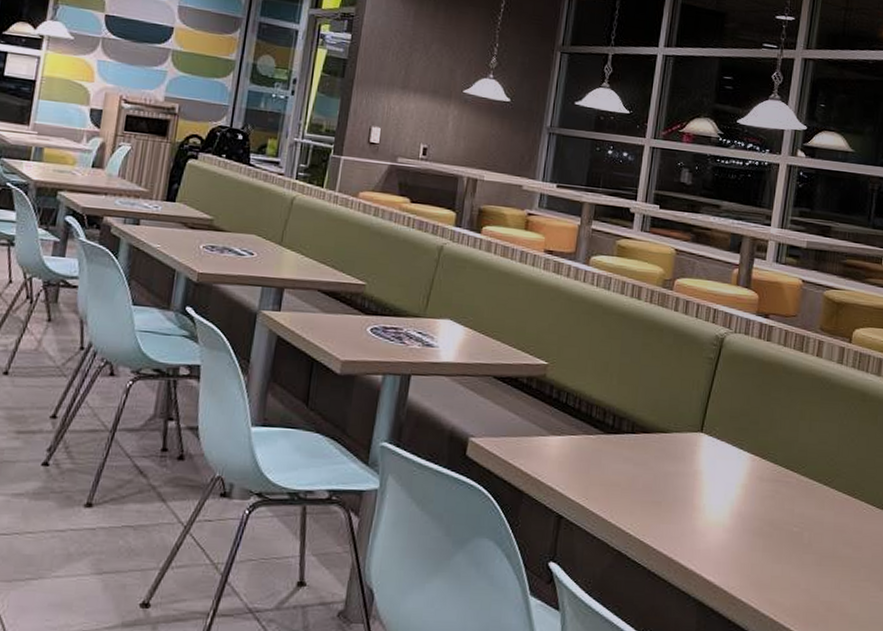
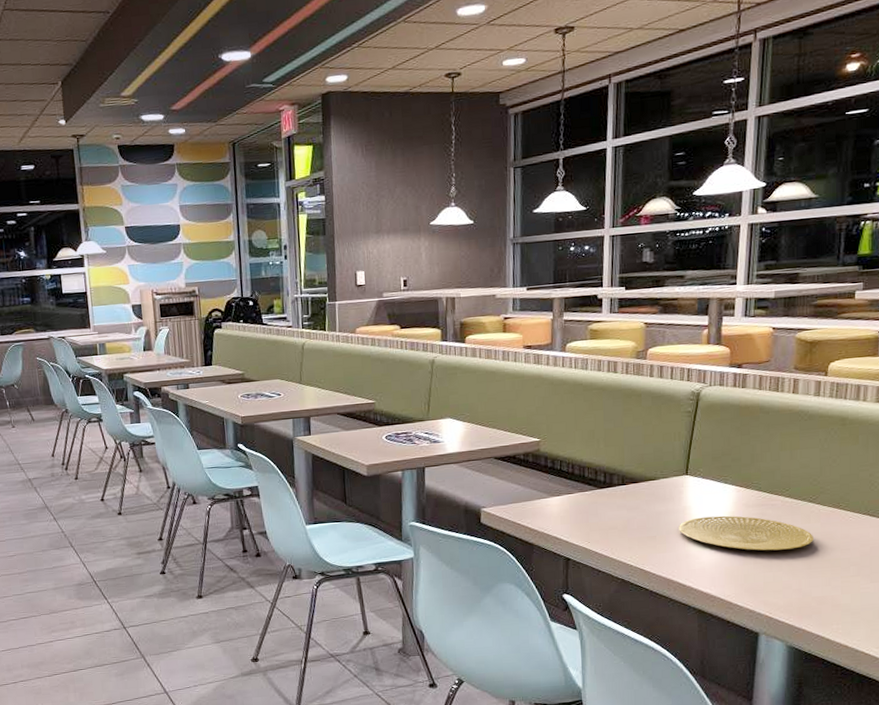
plate: none [687,485,826,539] -> present [679,515,813,551]

